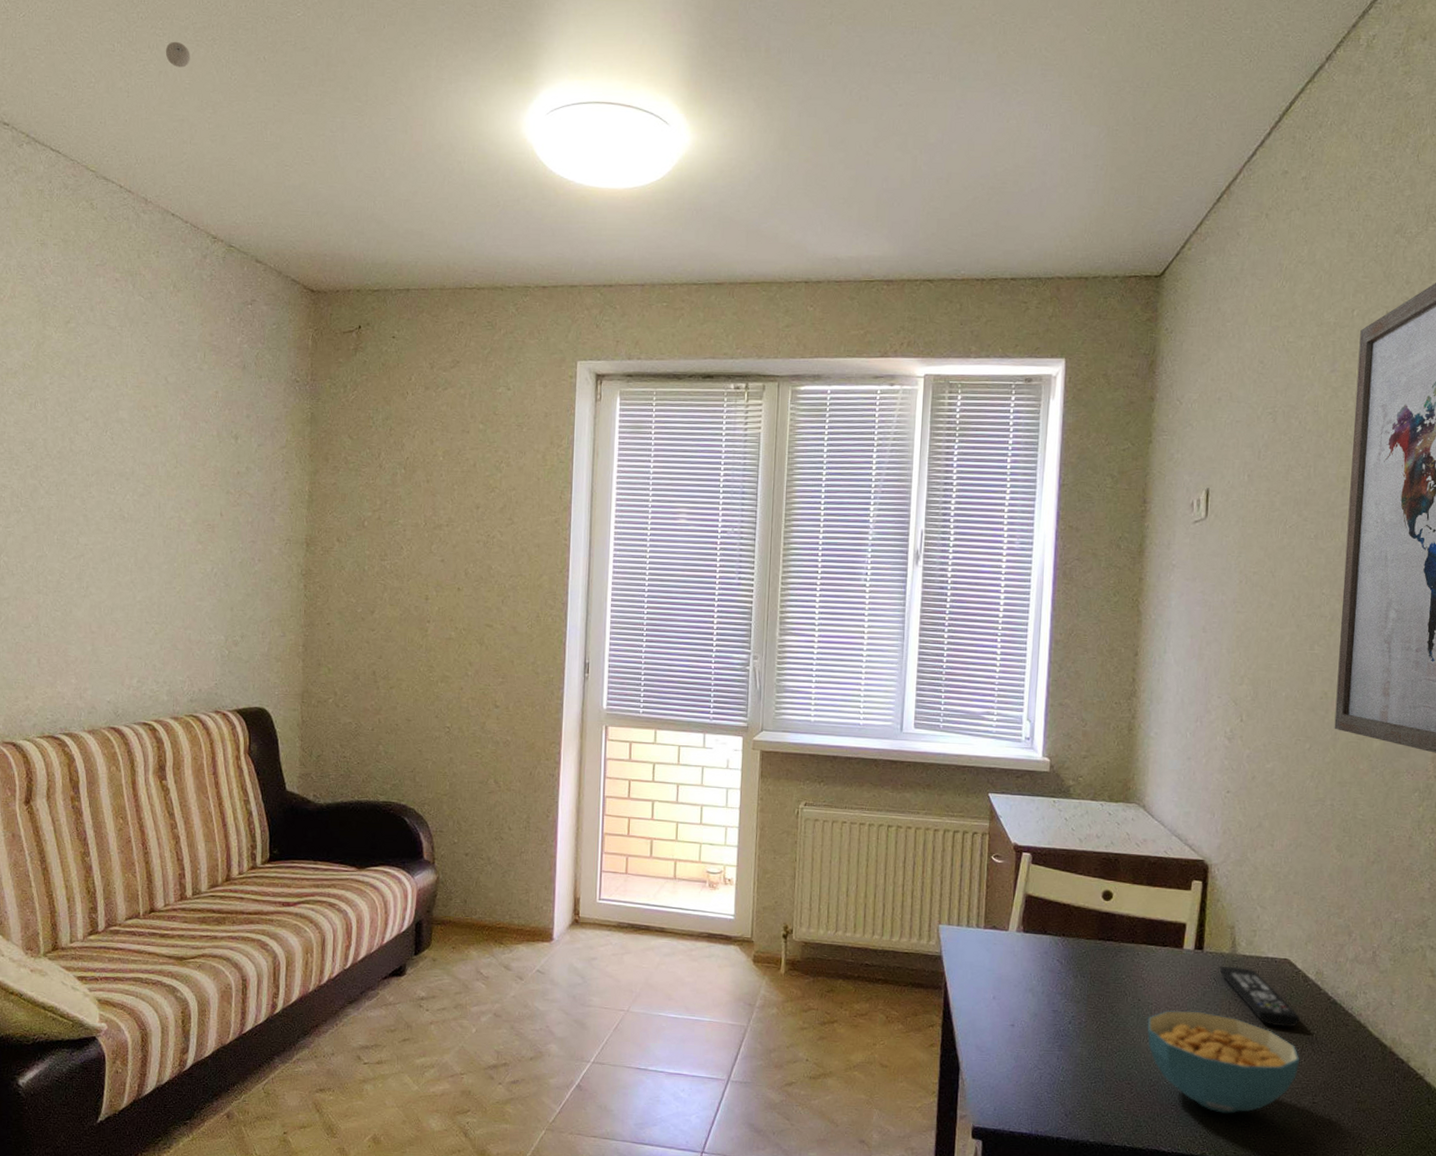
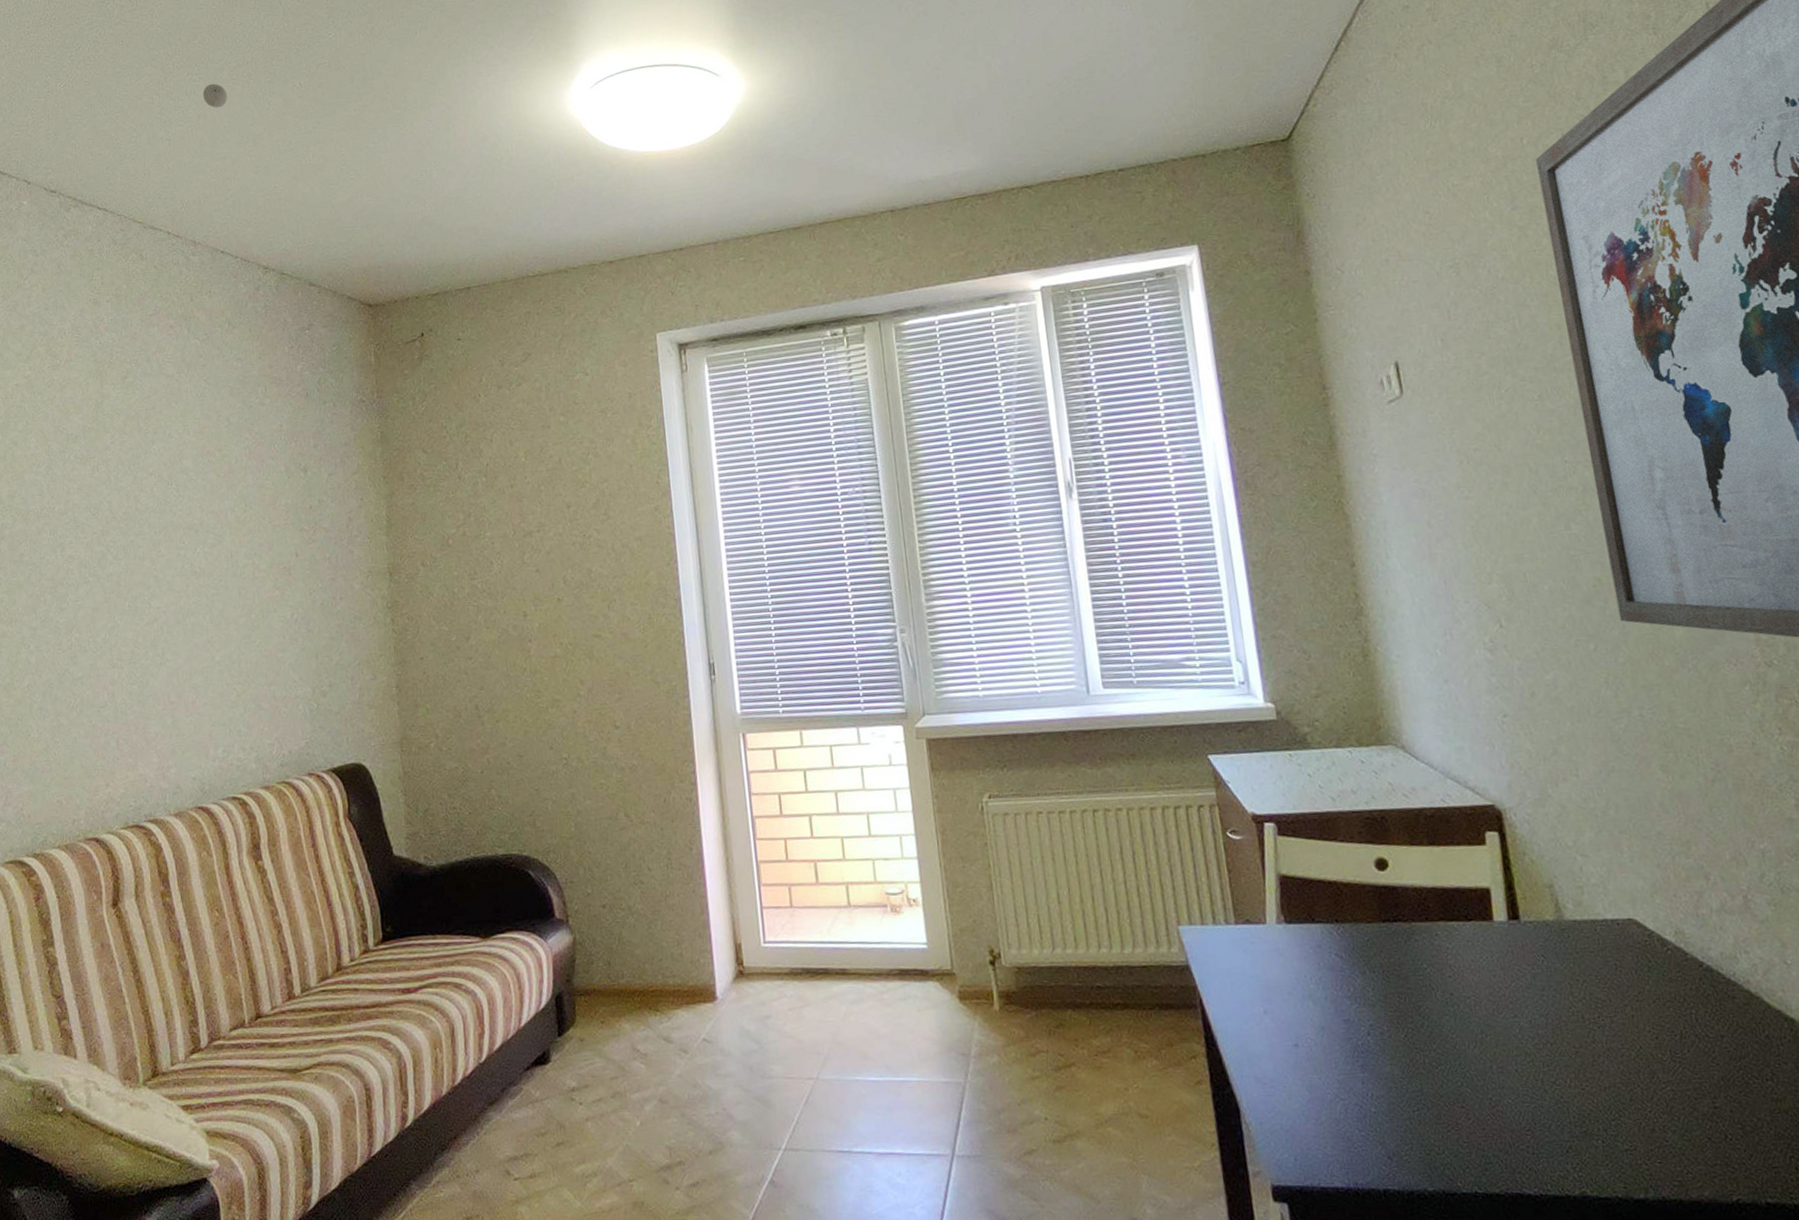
cereal bowl: present [1147,1010,1300,1114] -> none [1467,1000,1684,1135]
remote control: present [1219,966,1300,1027] -> none [1546,936,1669,1010]

